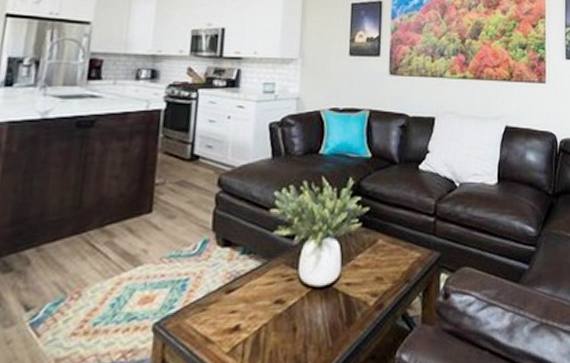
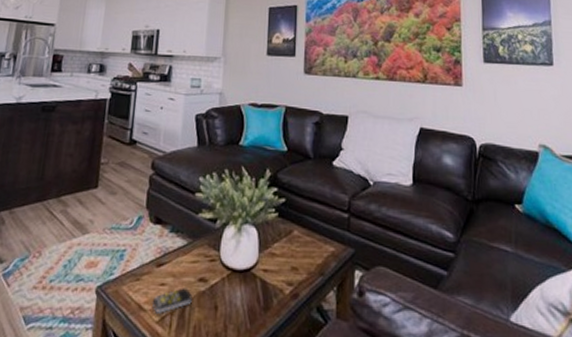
remote control: none [221,311,268,344] -> present [152,286,192,314]

